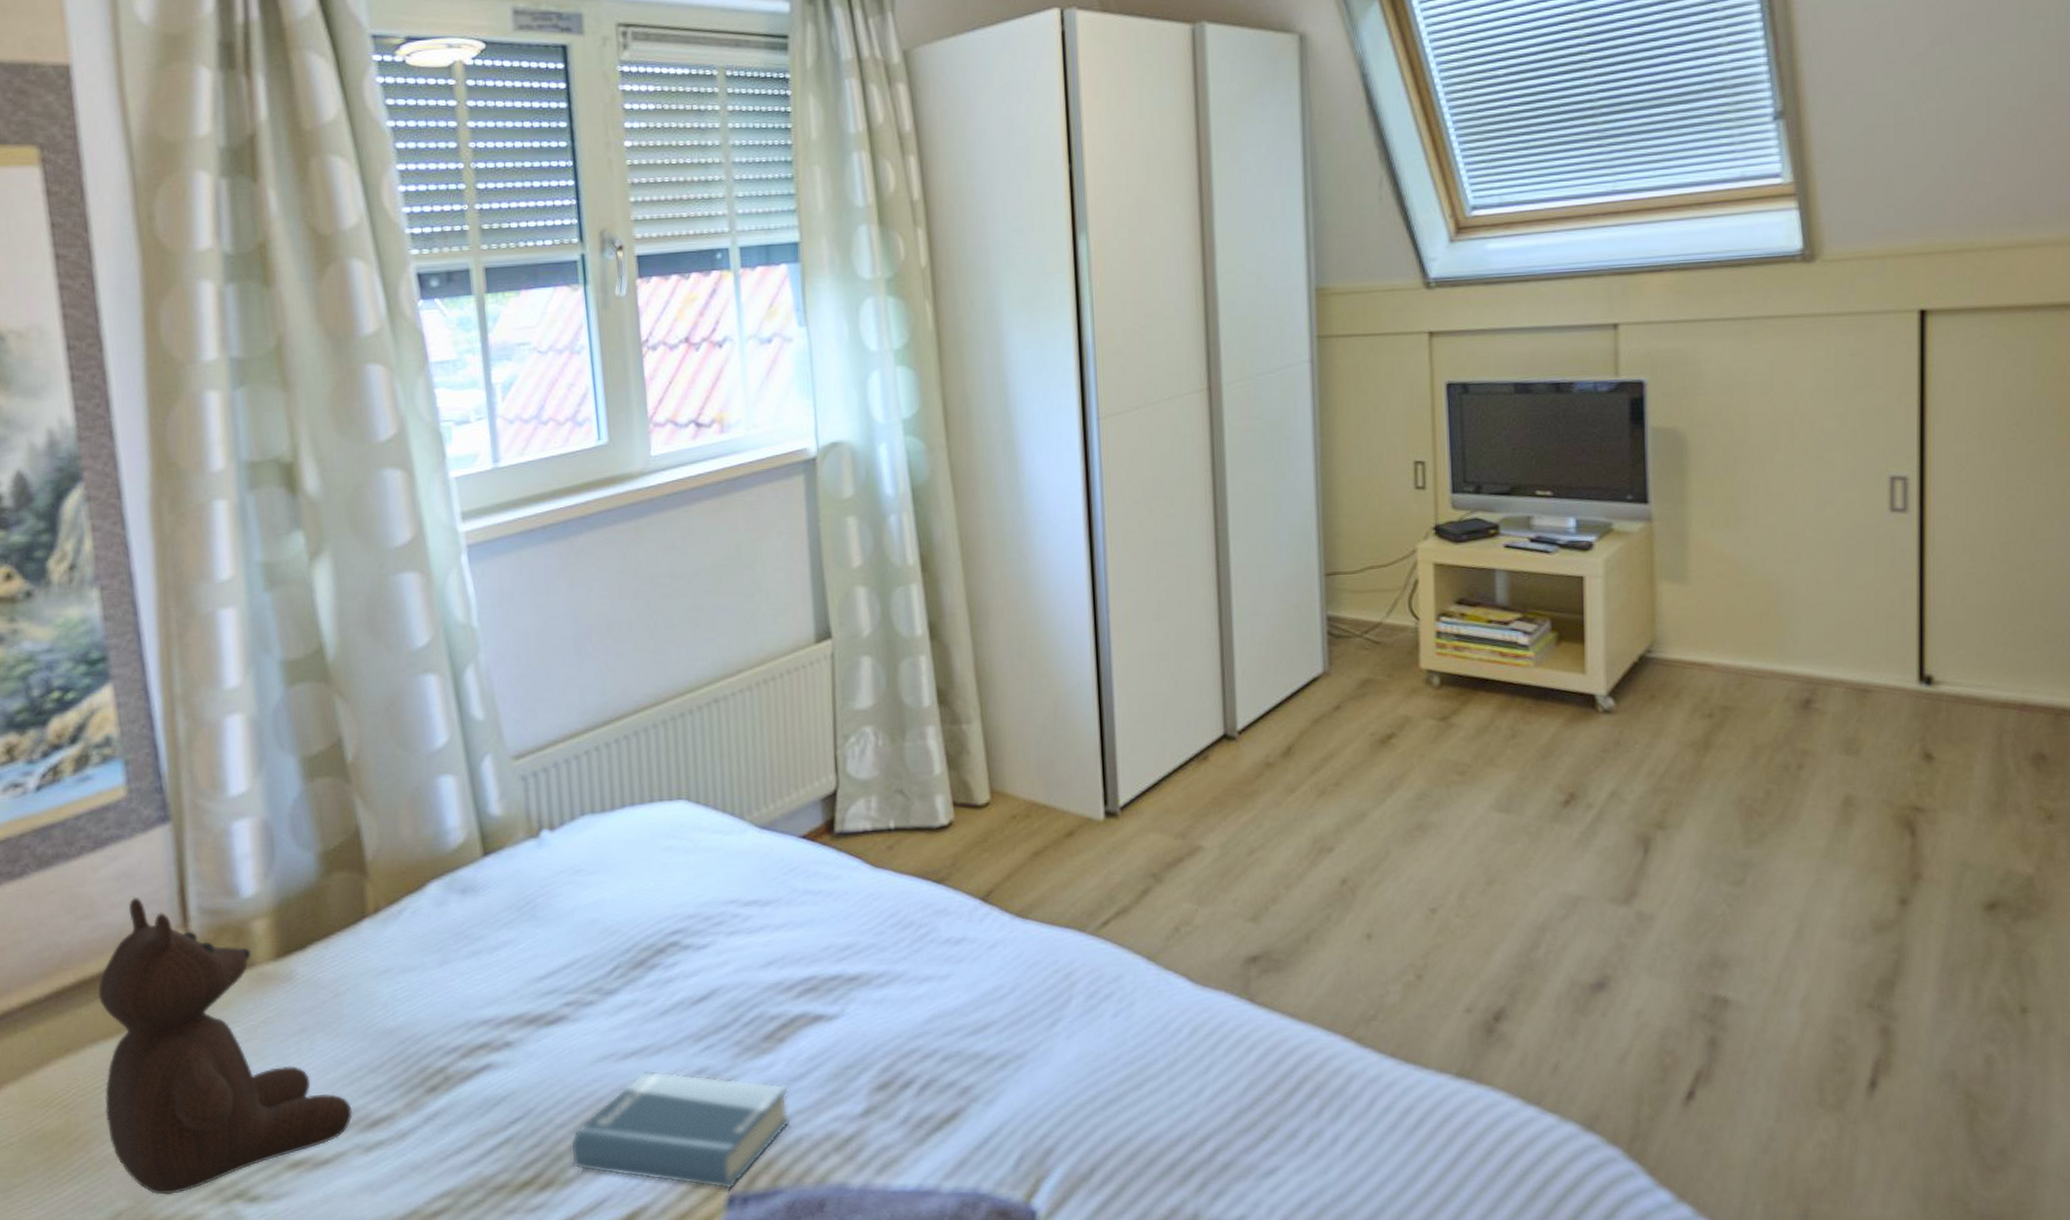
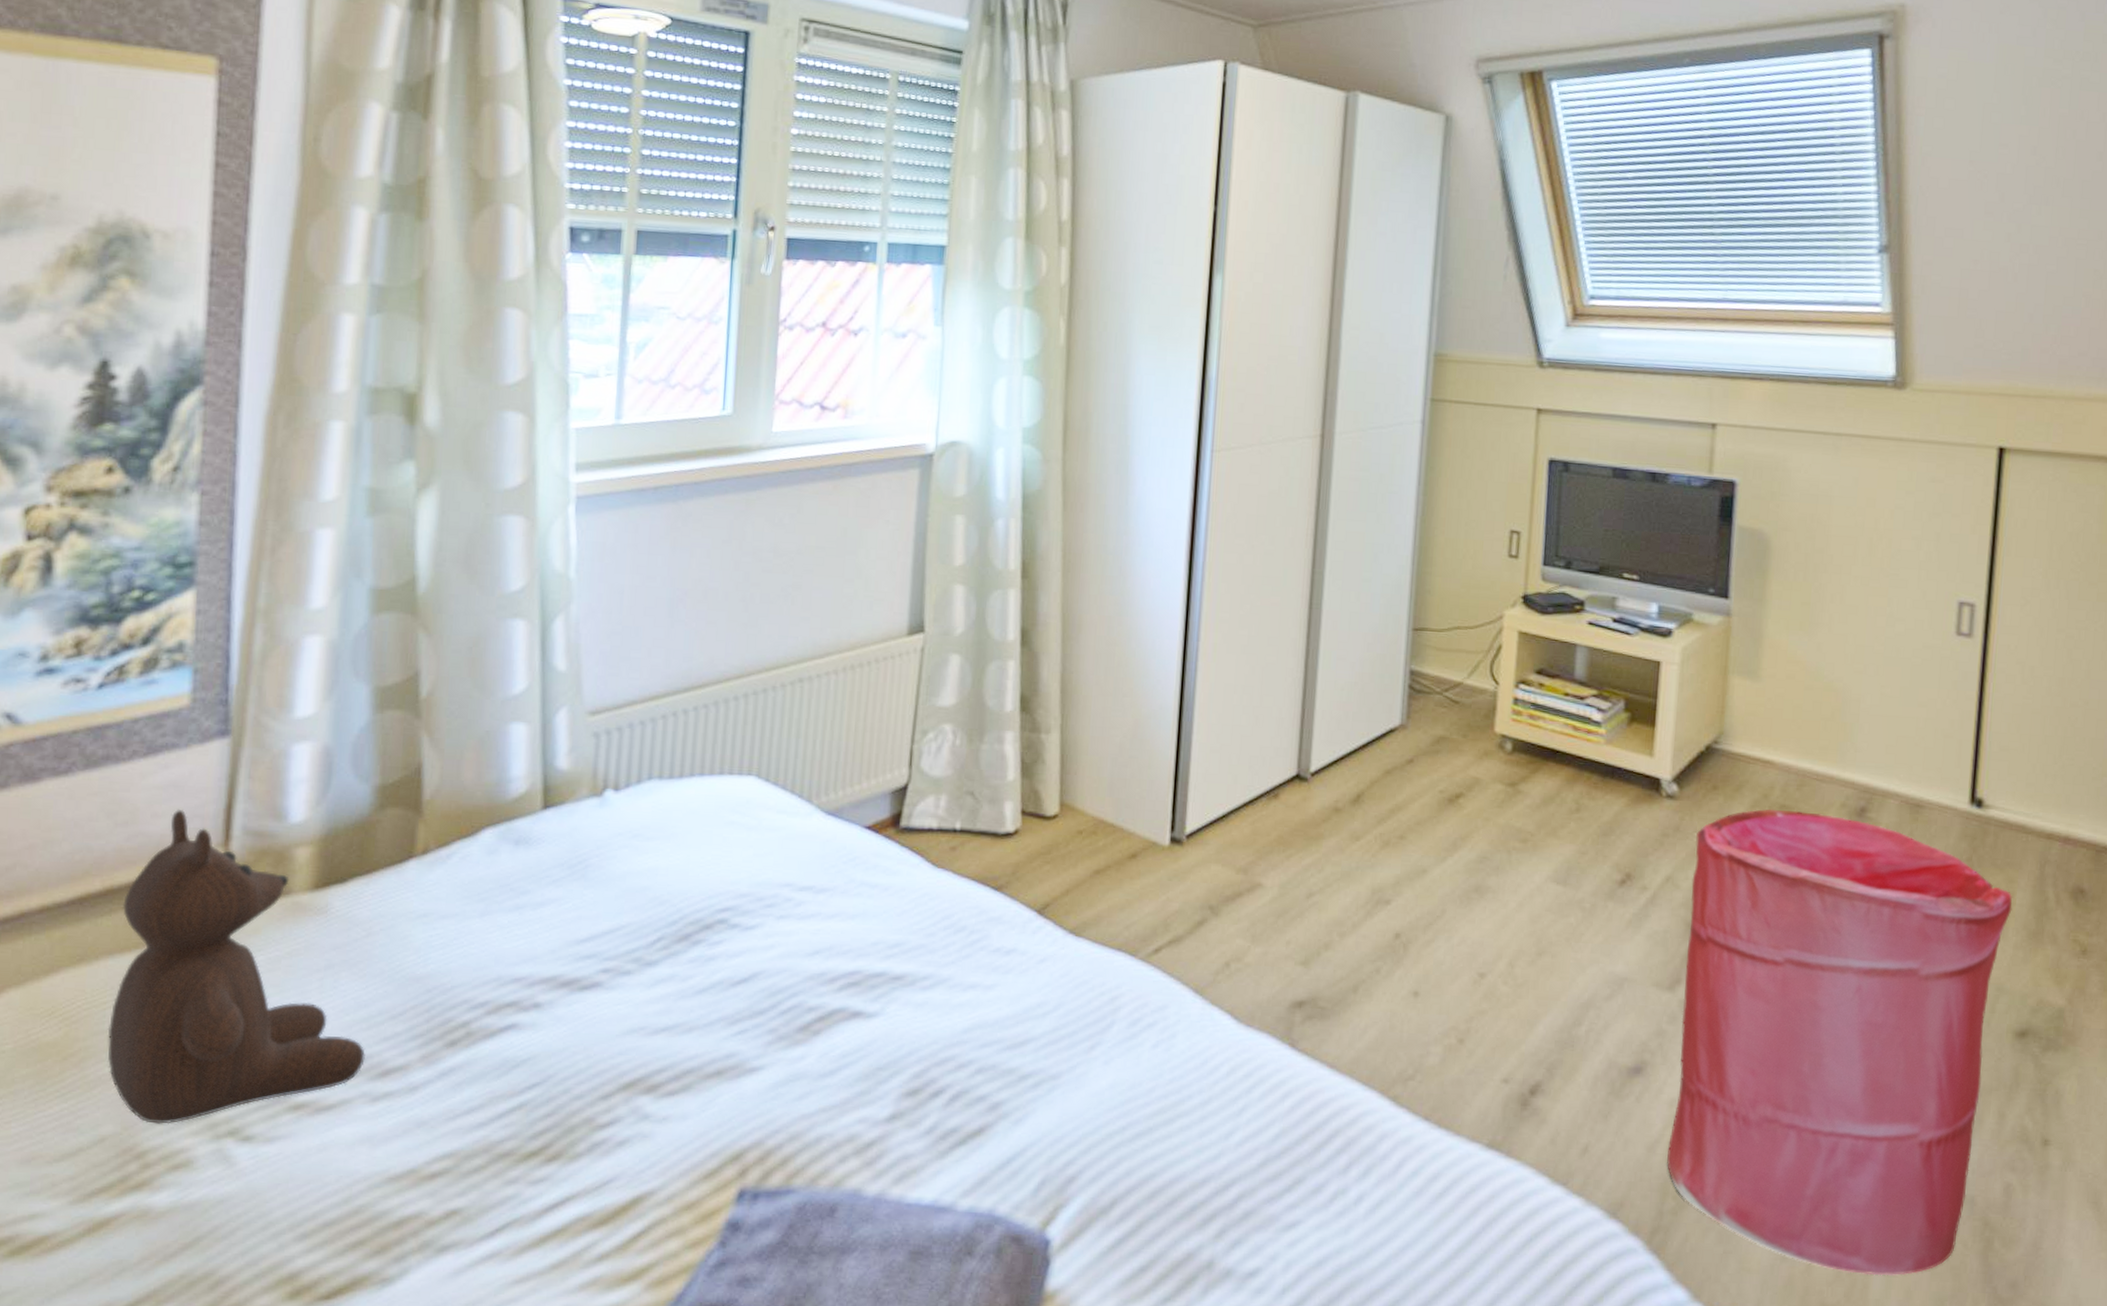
hardback book: present [570,1070,792,1190] -> none [583,1049,817,1184]
laundry hamper: none [1637,710,1971,1158] -> present [1667,809,2013,1276]

